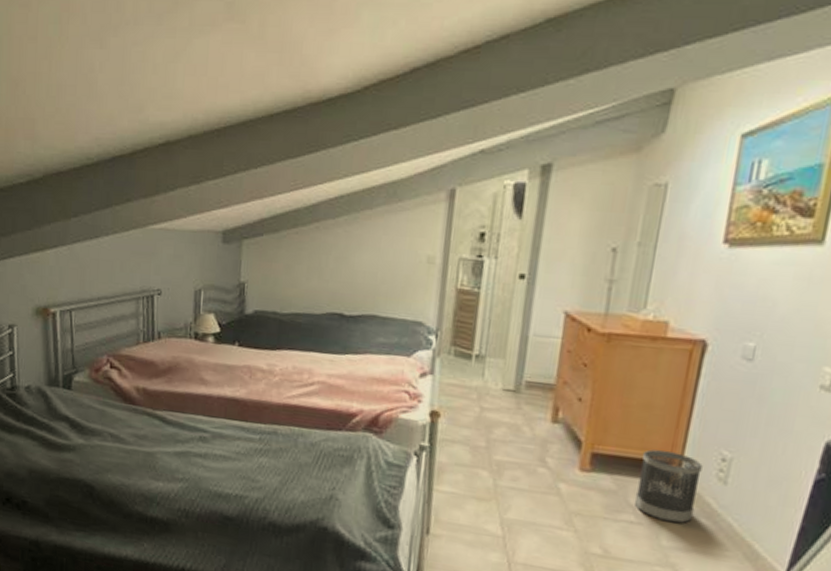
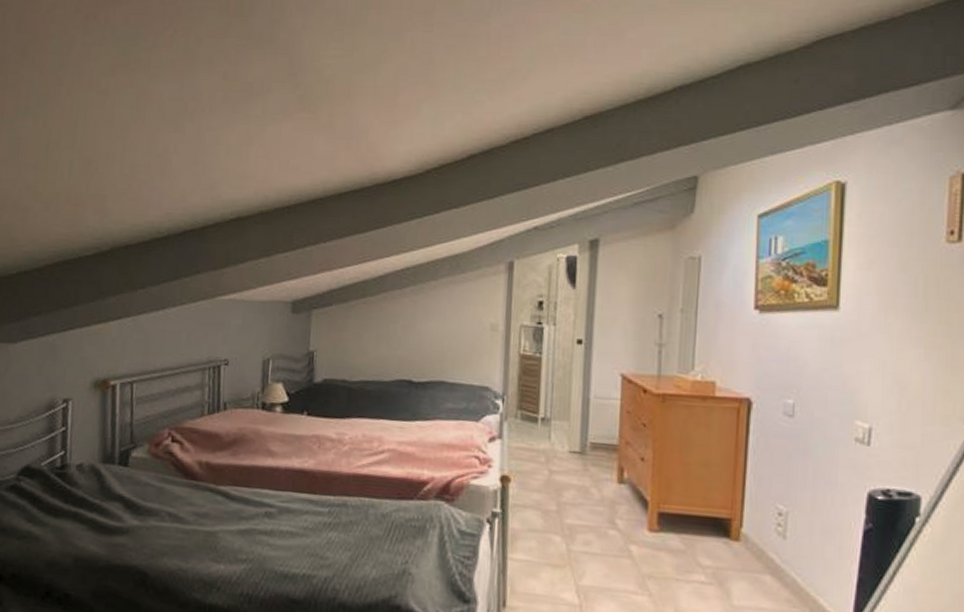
wastebasket: present [634,449,703,524] -> none [702,506,762,581]

